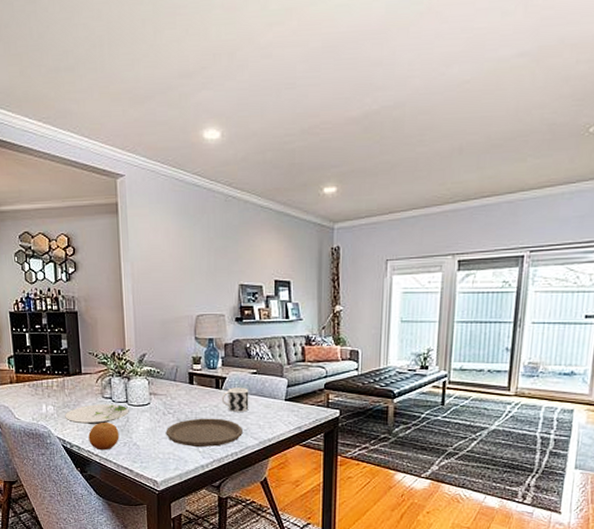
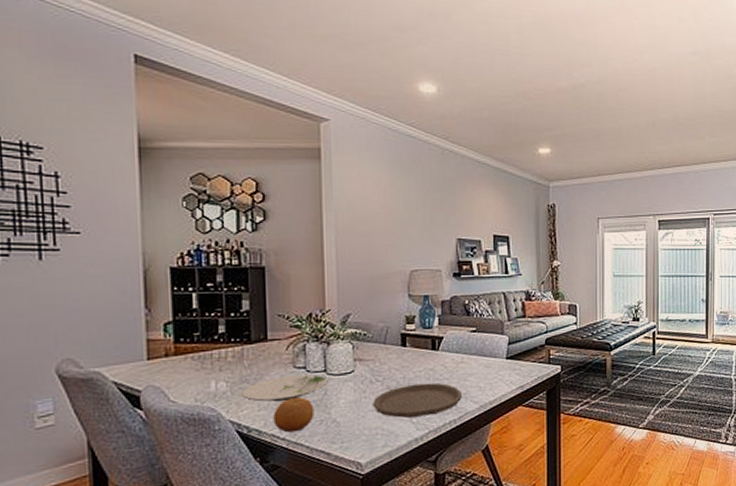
cup: present [221,388,249,412] -> none [438,347,468,375]

